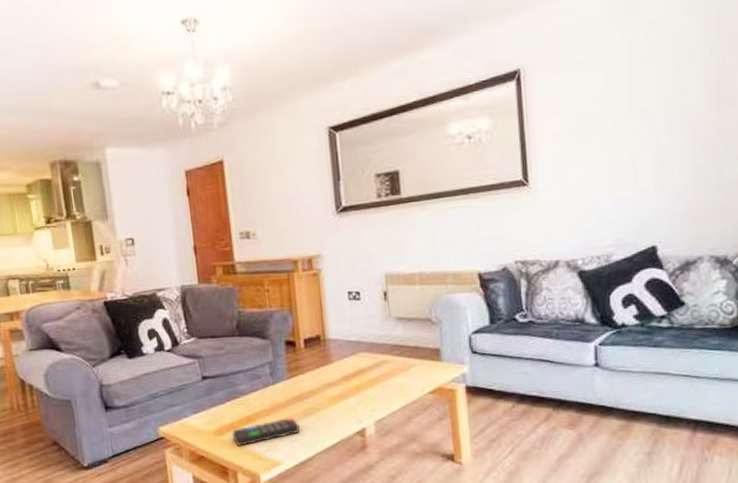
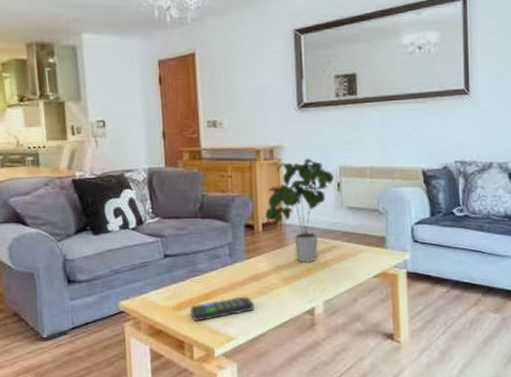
potted plant: none [307,266,381,380] -> present [265,158,335,263]

